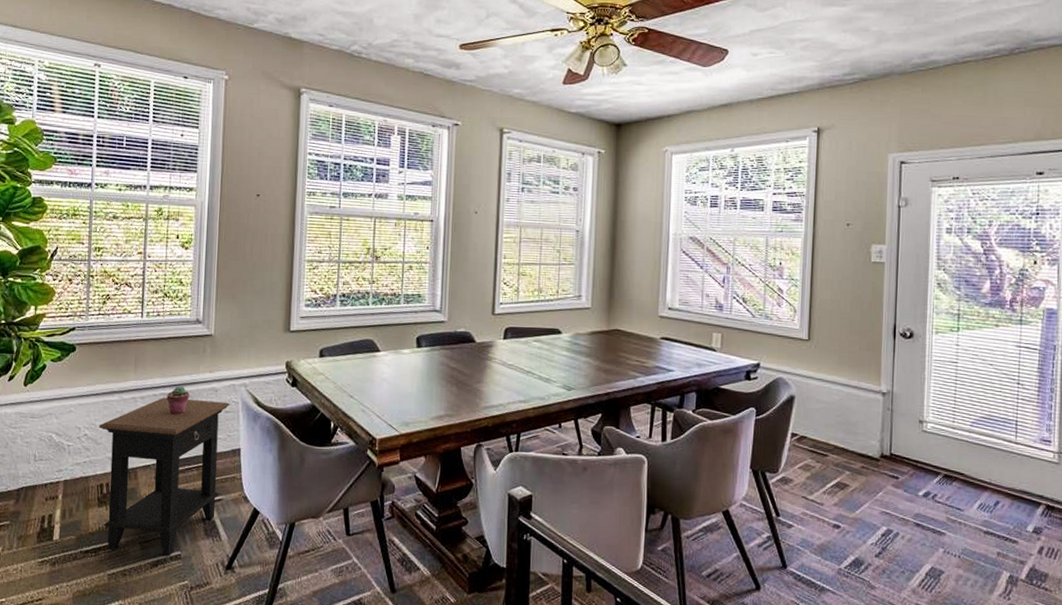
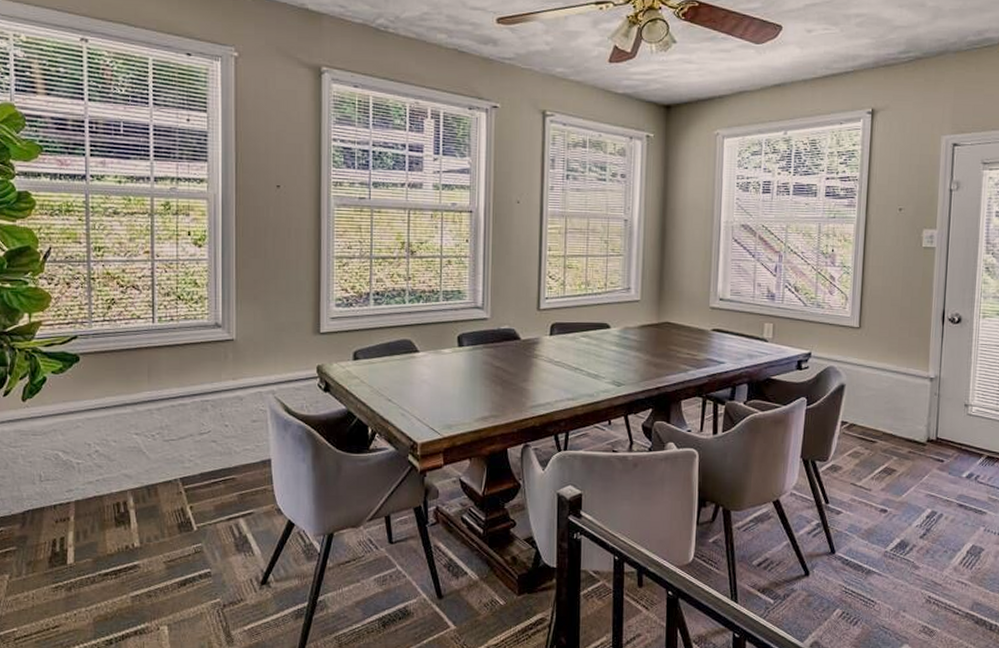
side table: present [99,397,230,556] -> none [111,408,257,574]
potted succulent: present [167,385,190,415] -> none [186,394,212,426]

